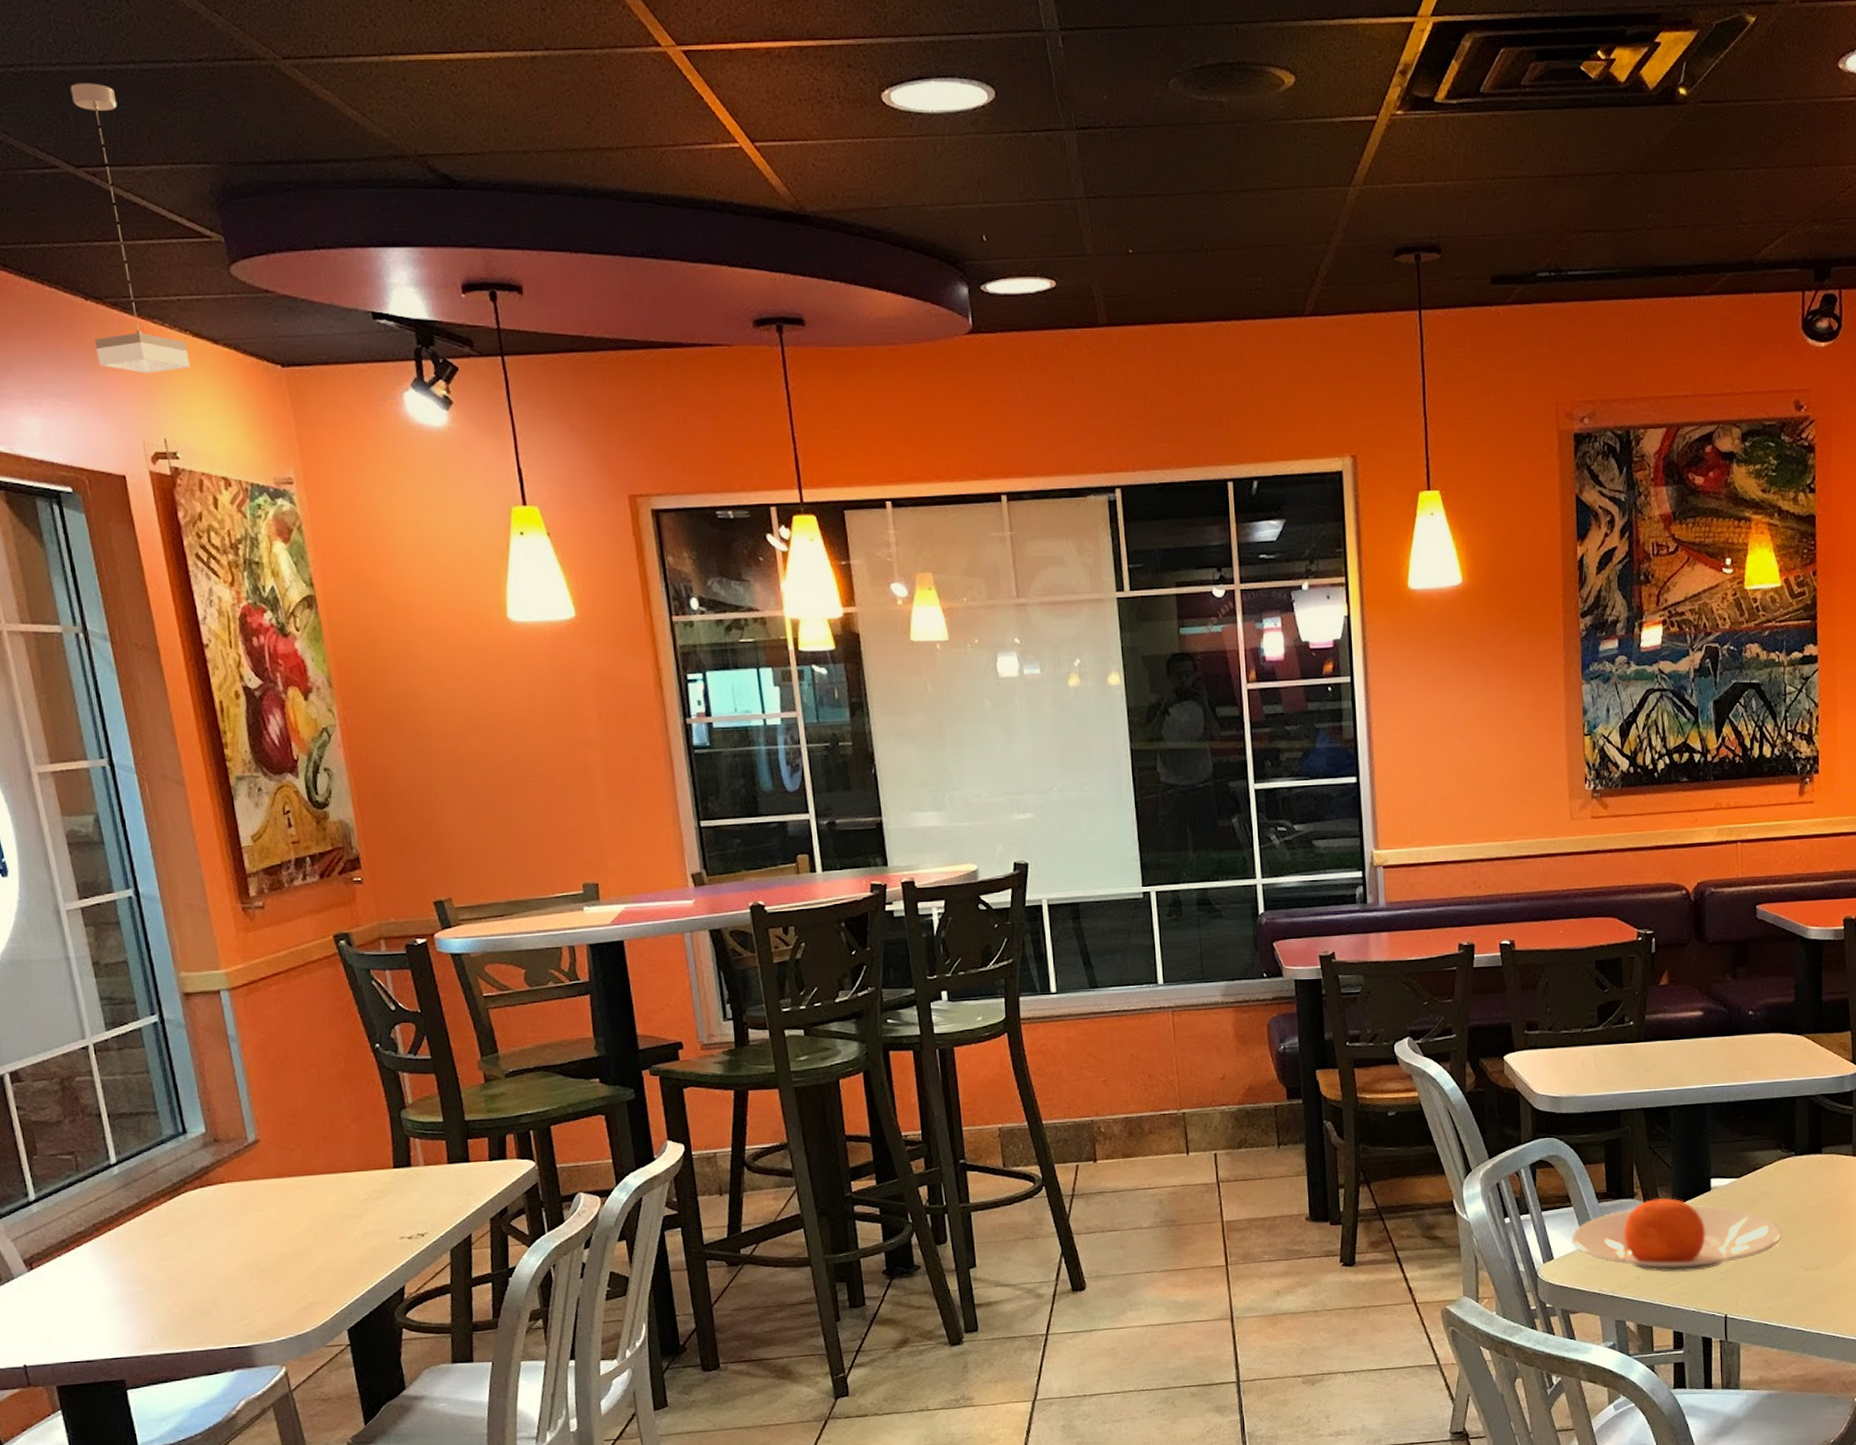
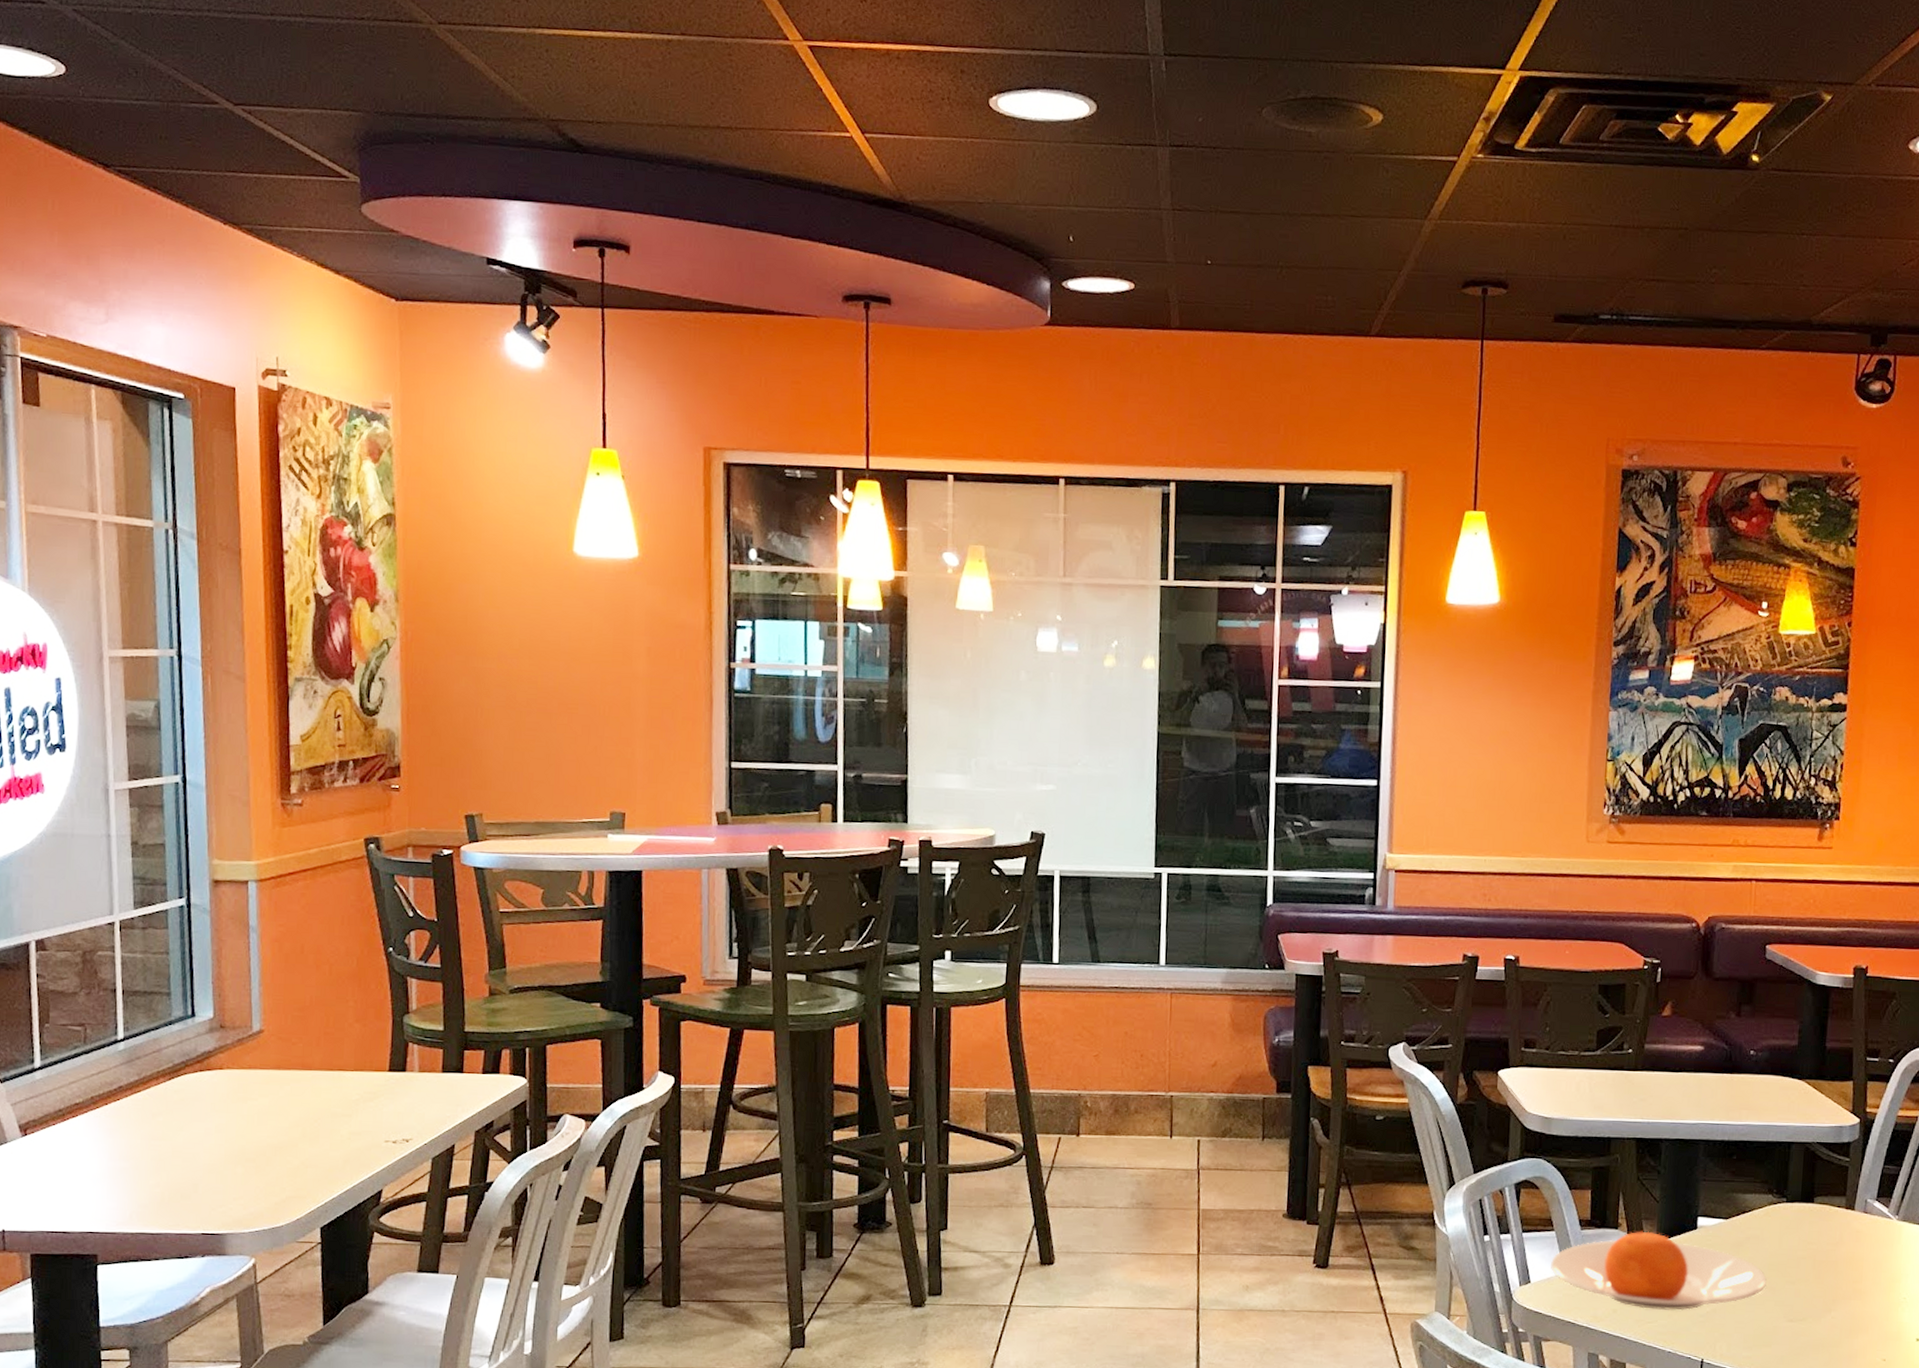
pendant lamp: present [70,83,191,374] -> none [226,30,311,296]

